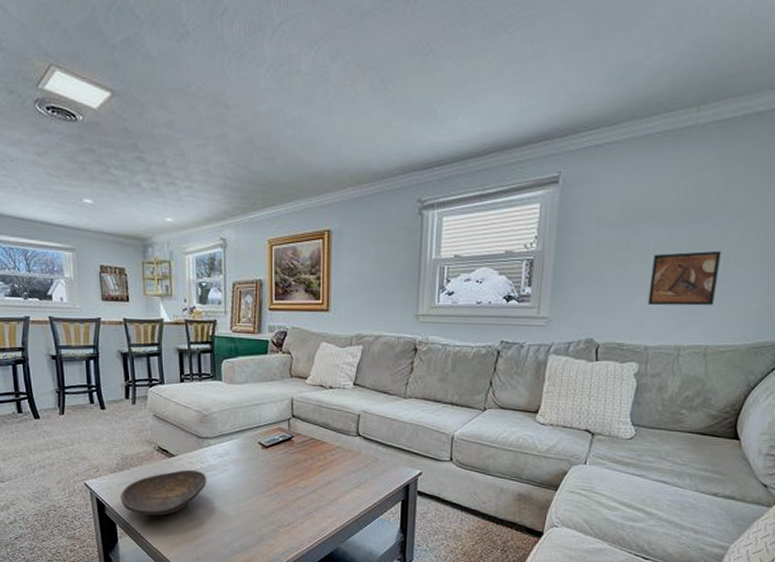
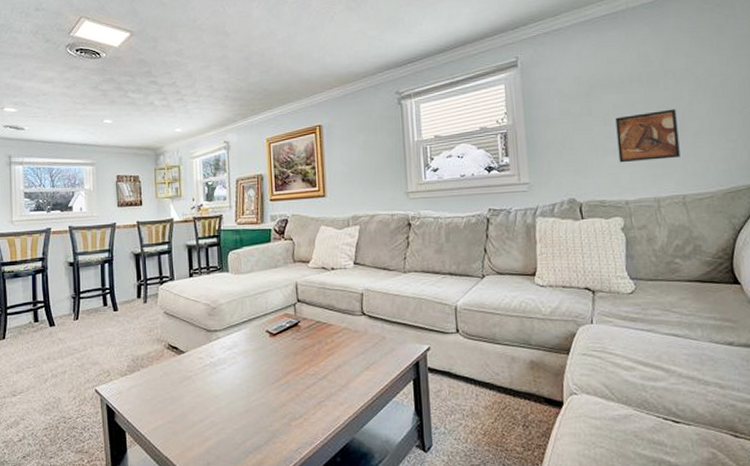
decorative bowl: present [120,469,207,516] -> none [131,365,217,420]

